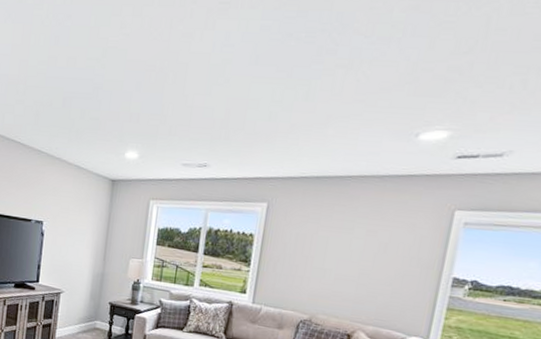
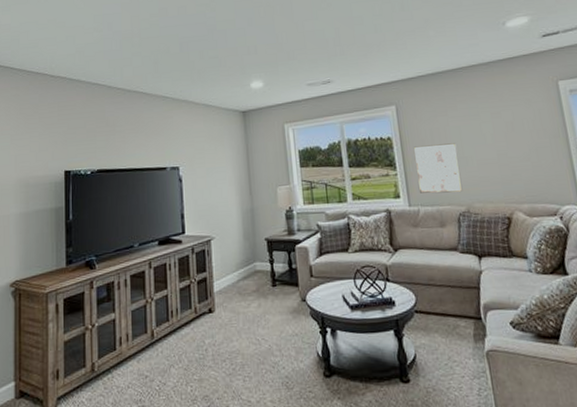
wall art: none [266,248,319,301] -> present [414,143,463,194]

